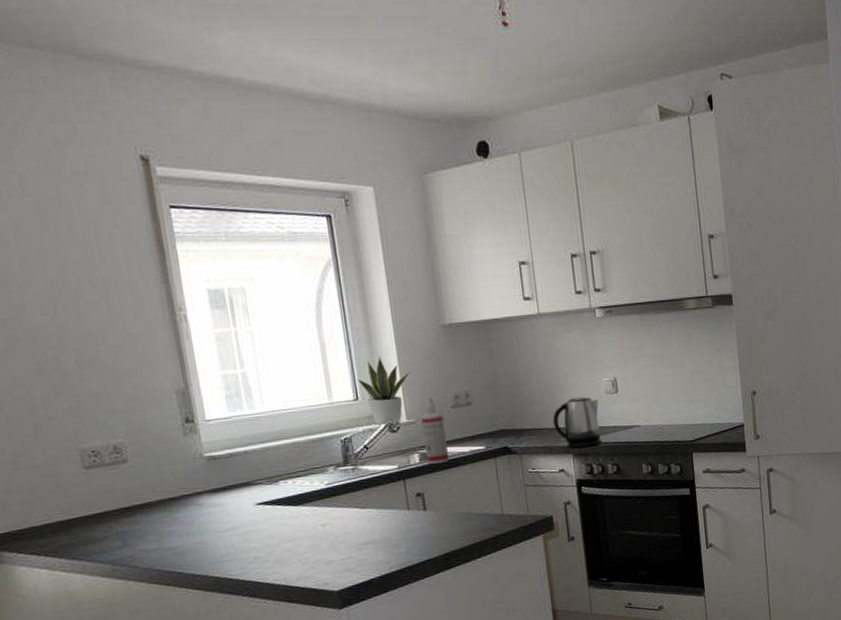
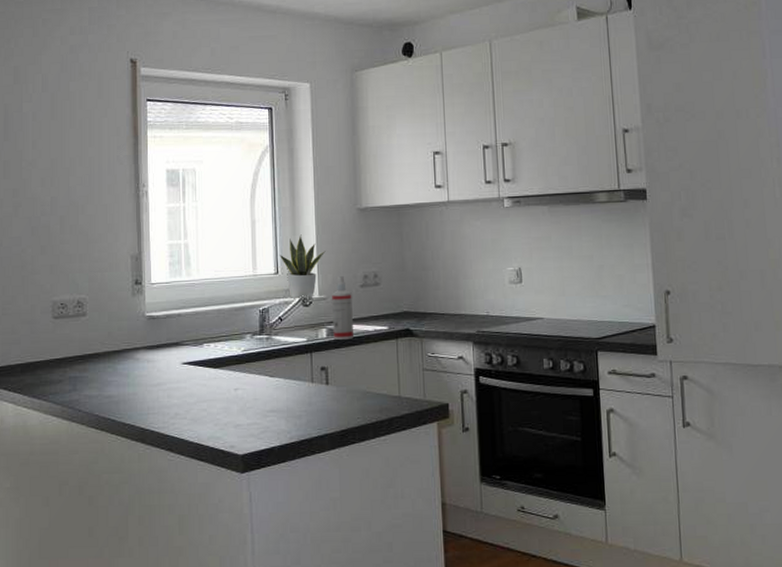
kettle: present [552,396,601,448] -> none [455,284,502,336]

